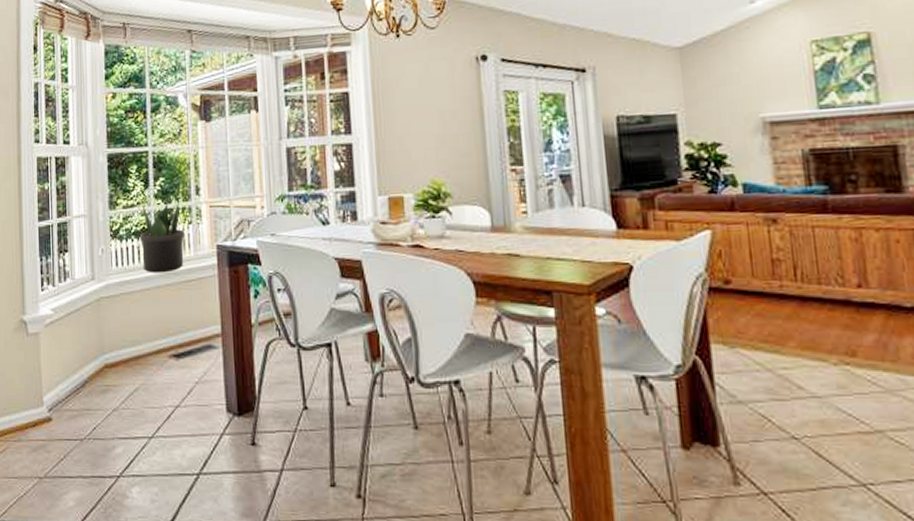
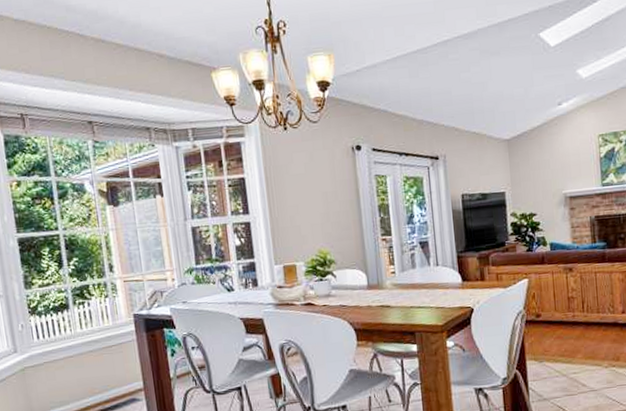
planter: present [139,201,186,273] -> none [57,279,104,343]

